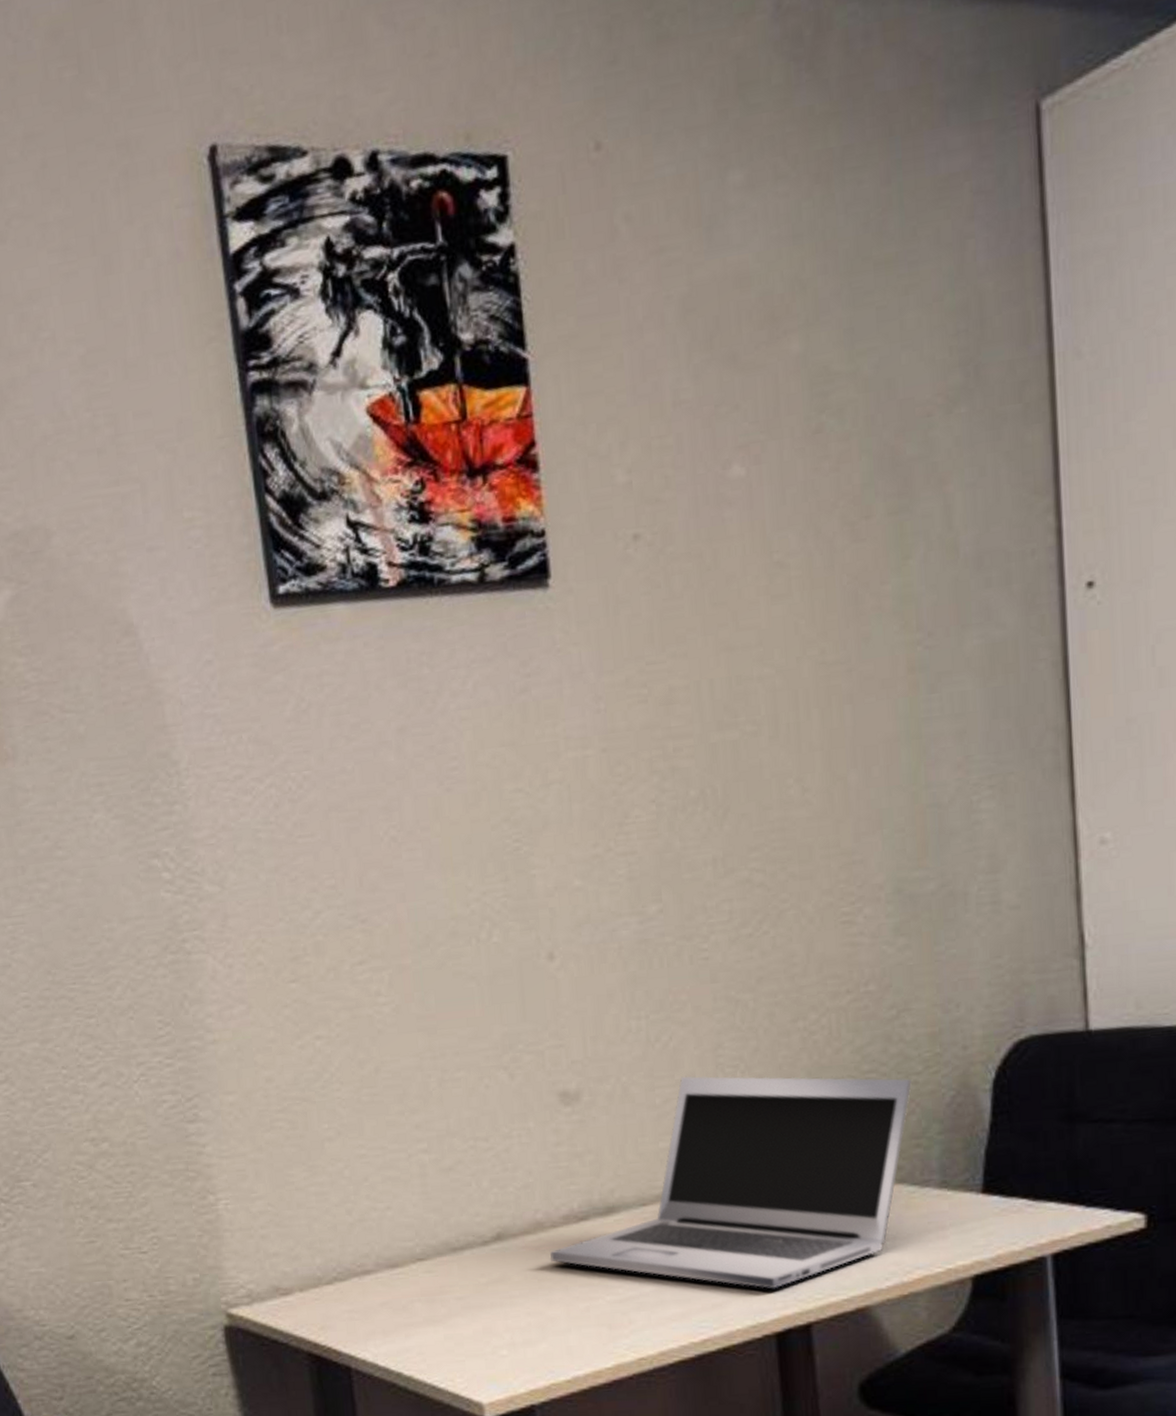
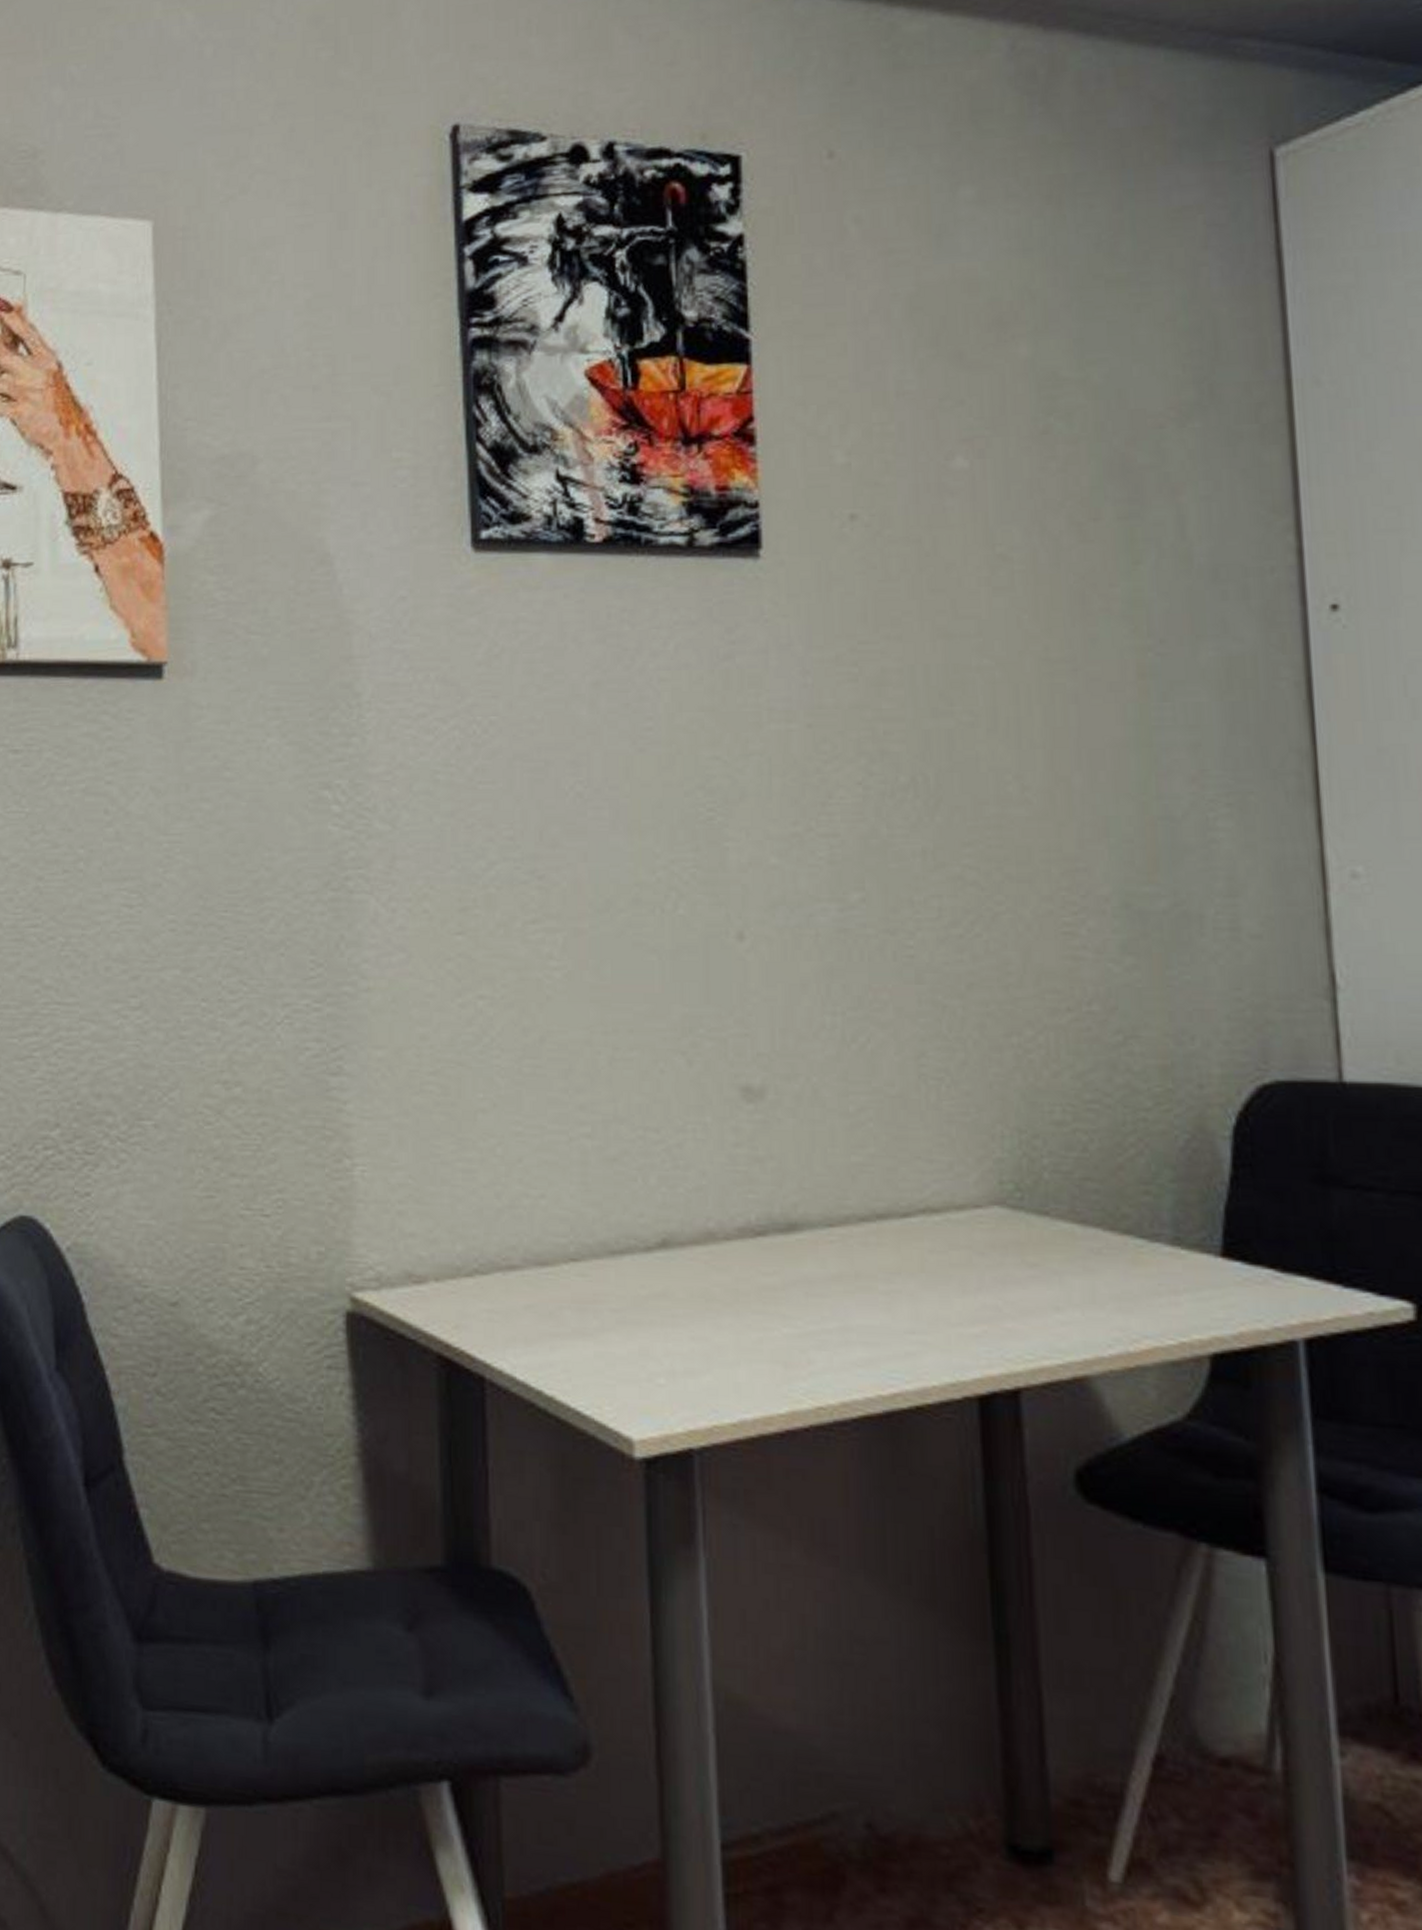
laptop: present [550,1076,912,1289] -> none [720,1084,1140,1343]

